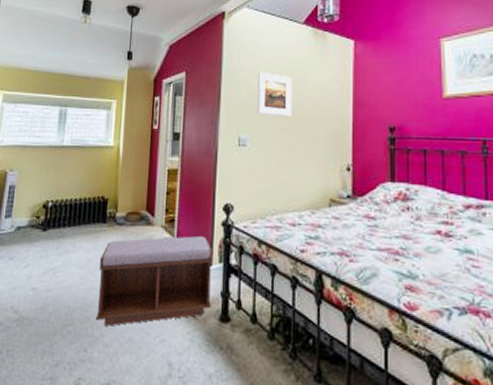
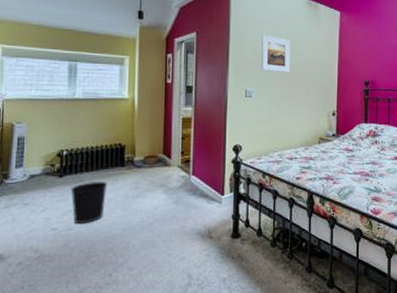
wastebasket: none [52,237,89,286] -> present [70,181,108,224]
bench: present [96,235,213,326] -> none [119,172,225,253]

